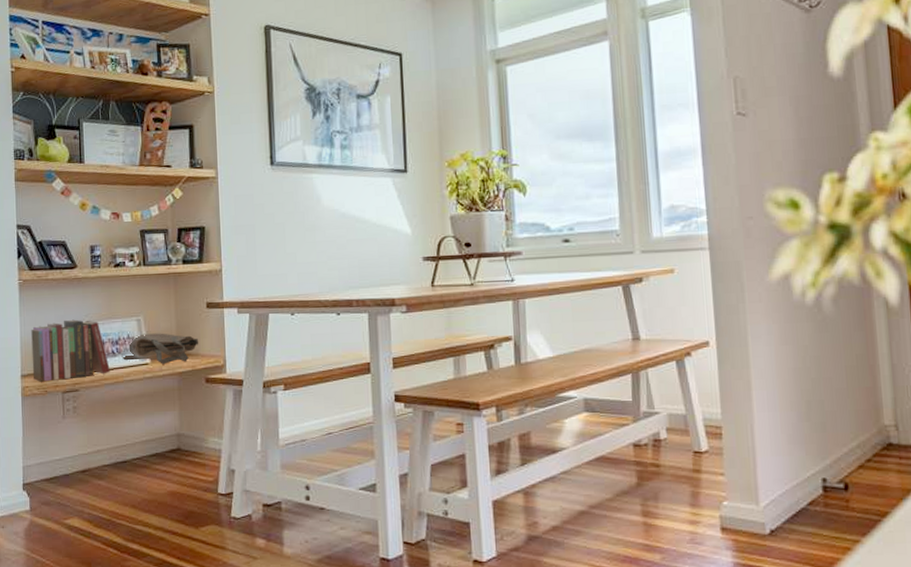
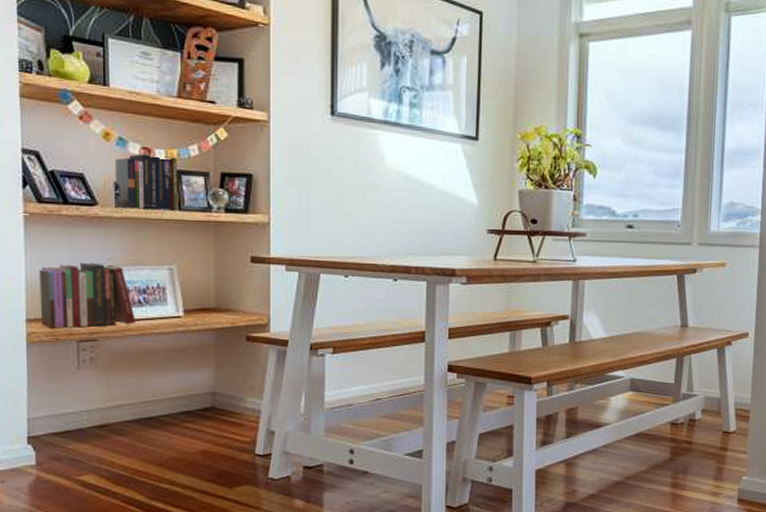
books: none [90,218,142,268] -> present [115,154,177,211]
tote bag: present [122,333,199,365] -> none [150,284,241,319]

